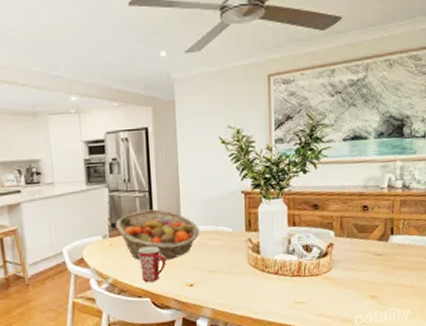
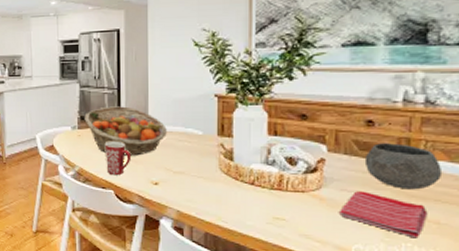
dish towel: none [345,268,406,303] -> present [340,191,428,239]
bowl: none [362,224,415,263] -> present [364,143,443,190]

